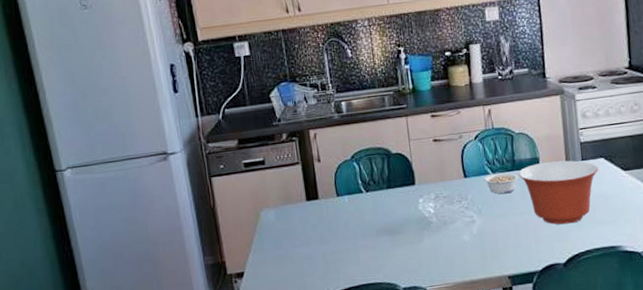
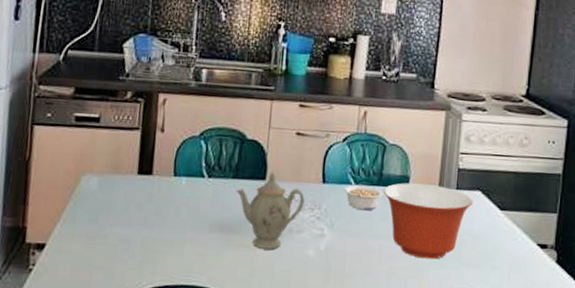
teapot: none [392,177,452,242] -> present [236,172,305,249]

